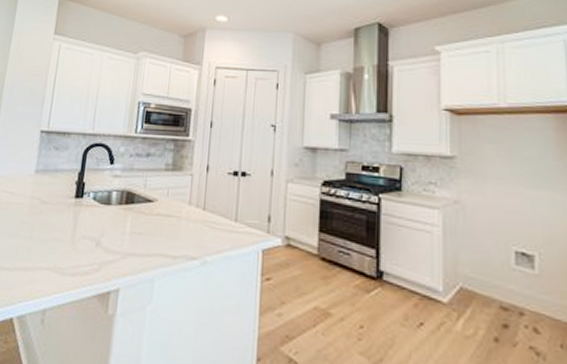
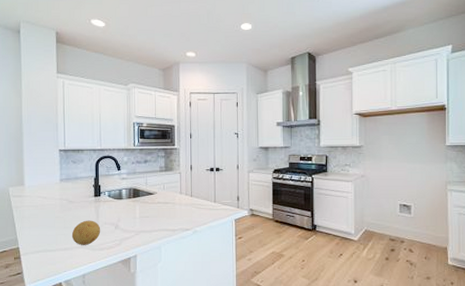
fruit: none [37,230,77,266] -> present [71,220,101,245]

